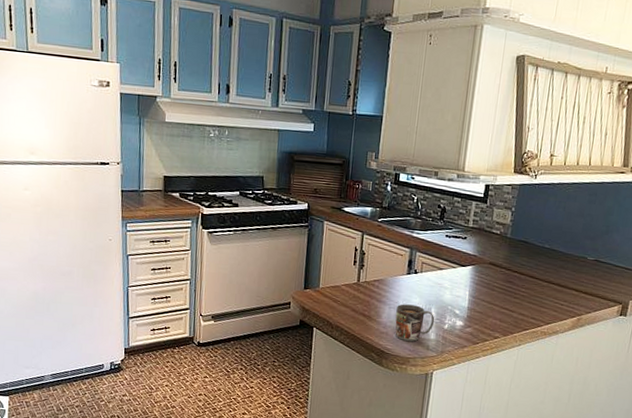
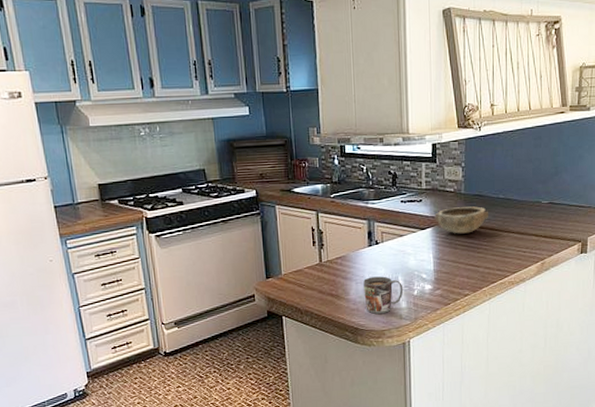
bowl: none [477,249,532,278] -> present [435,206,489,234]

